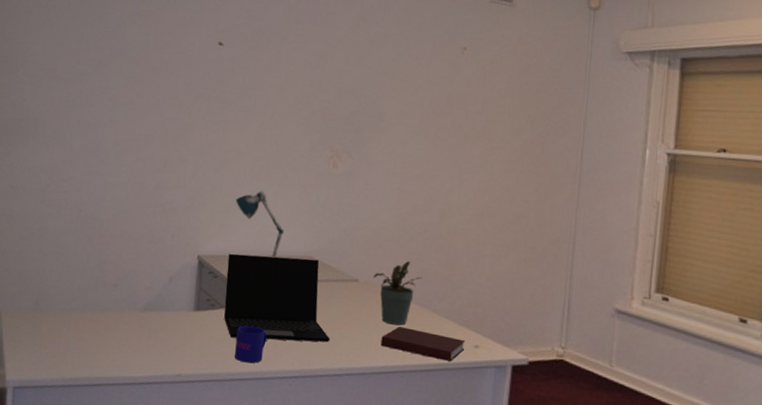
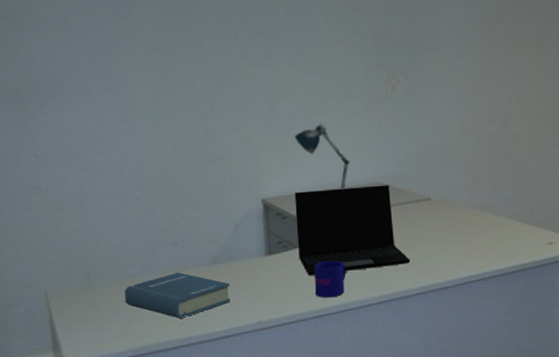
hardback book: none [64,312,158,358] -> present [124,272,231,318]
potted plant: present [374,260,423,326] -> none [446,172,493,236]
notebook: present [381,327,466,361] -> none [460,236,540,262]

